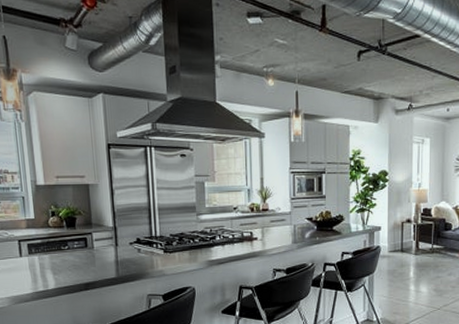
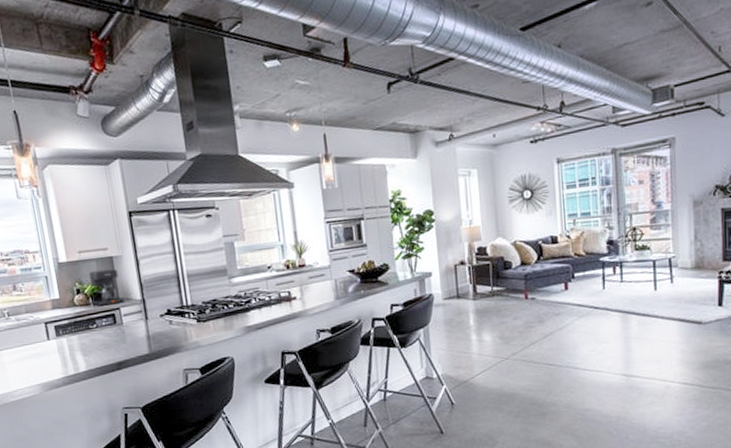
coffee maker: none [64,195,96,230] -> present [88,268,124,306]

